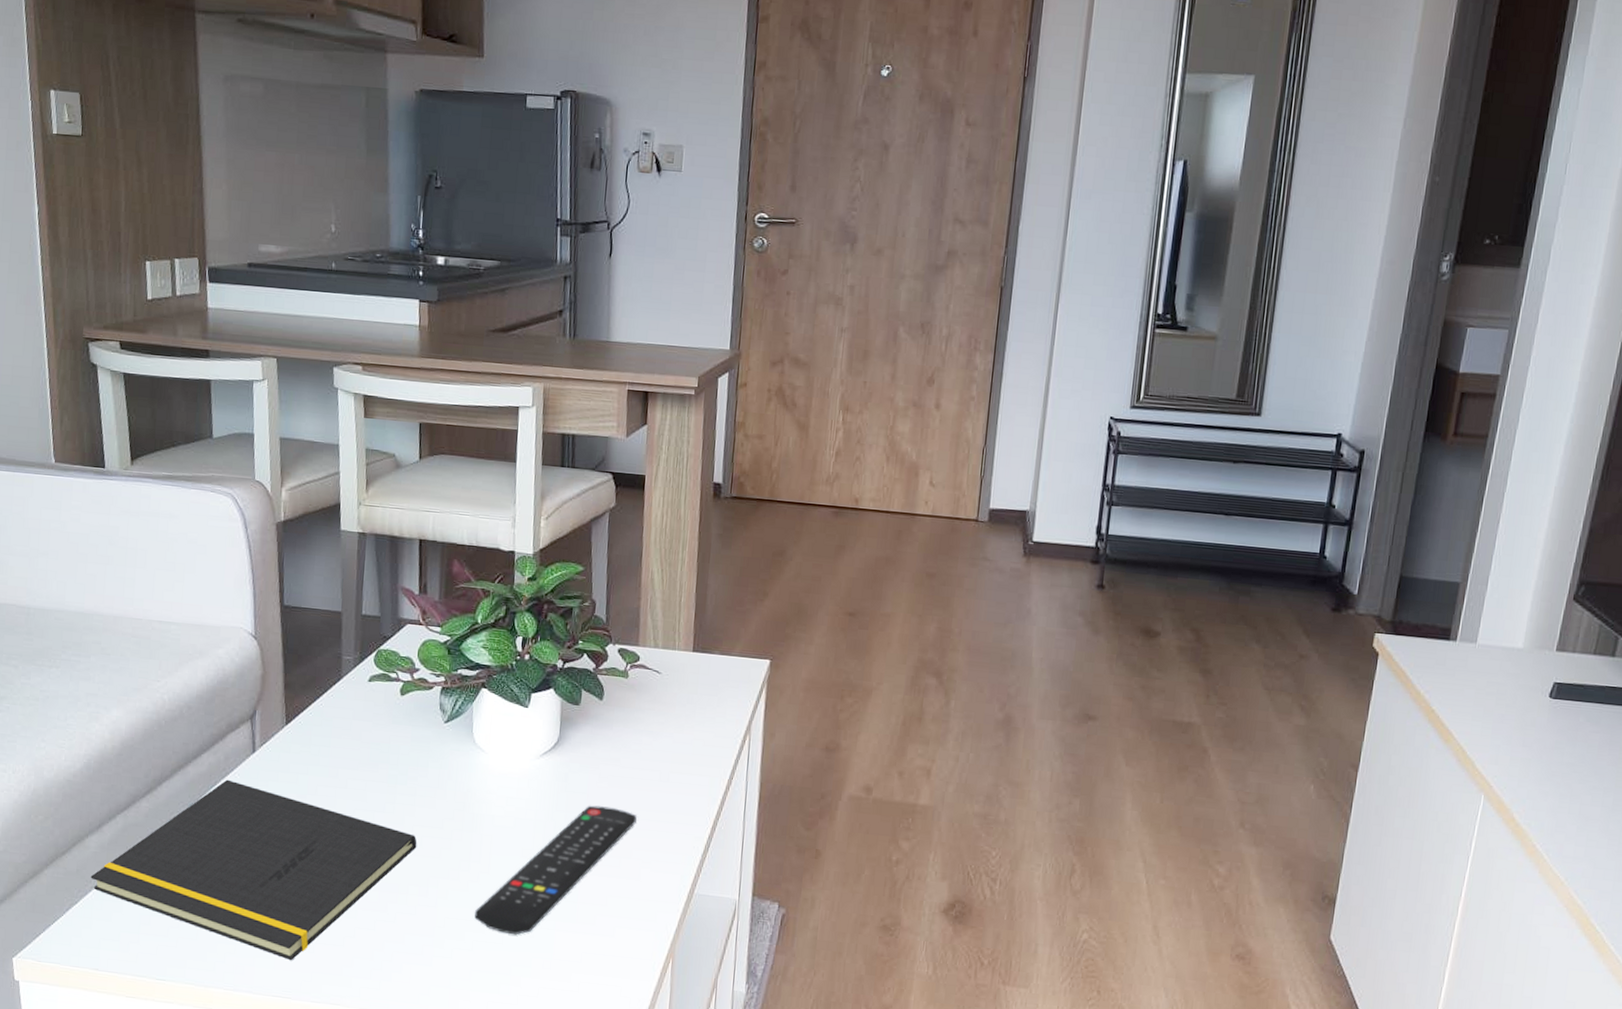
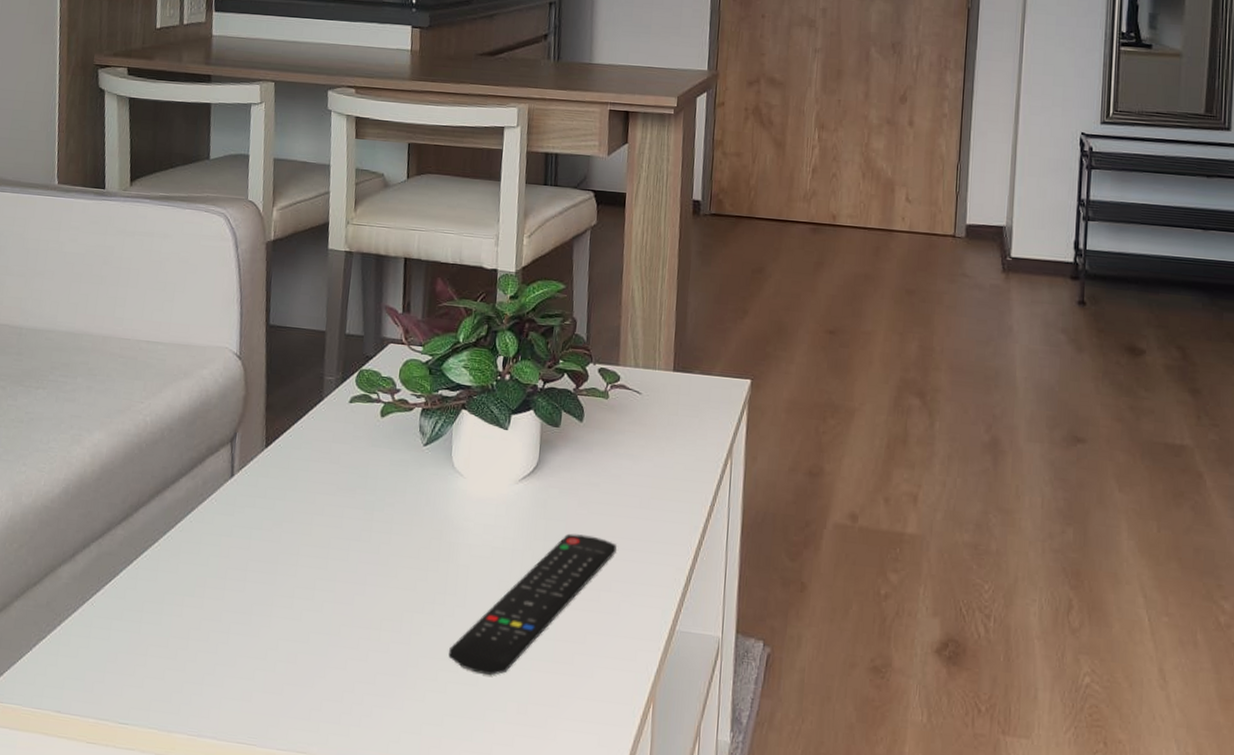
notepad: present [90,779,417,961] -> none [60,505,393,704]

